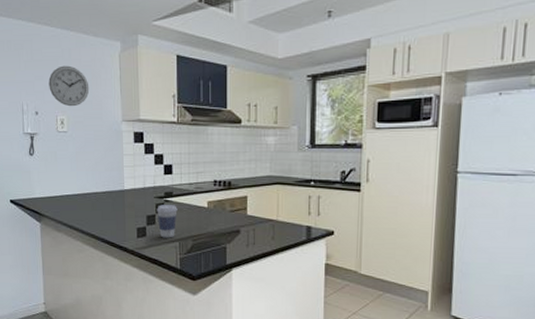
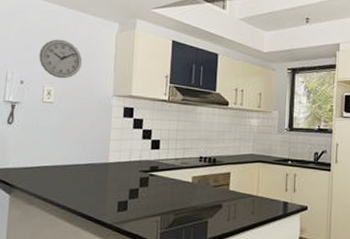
coffee cup: present [157,205,178,238] -> none [140,179,162,212]

